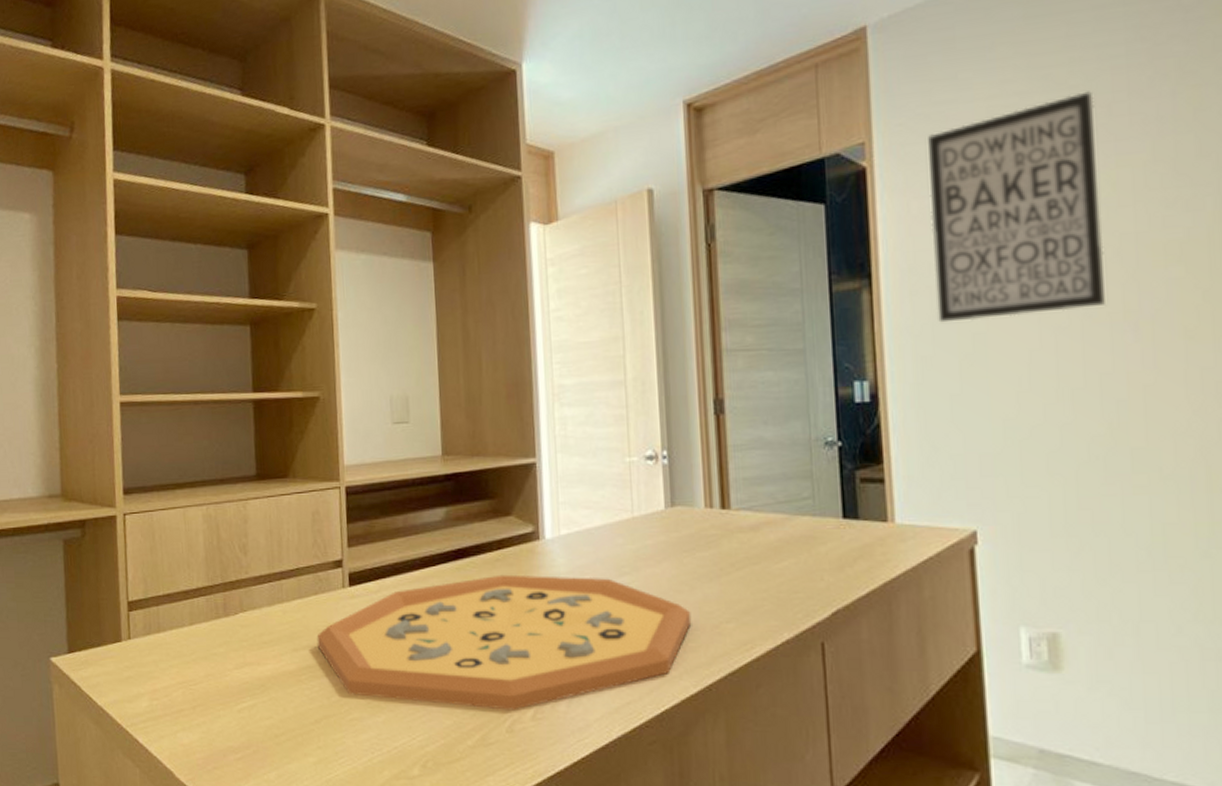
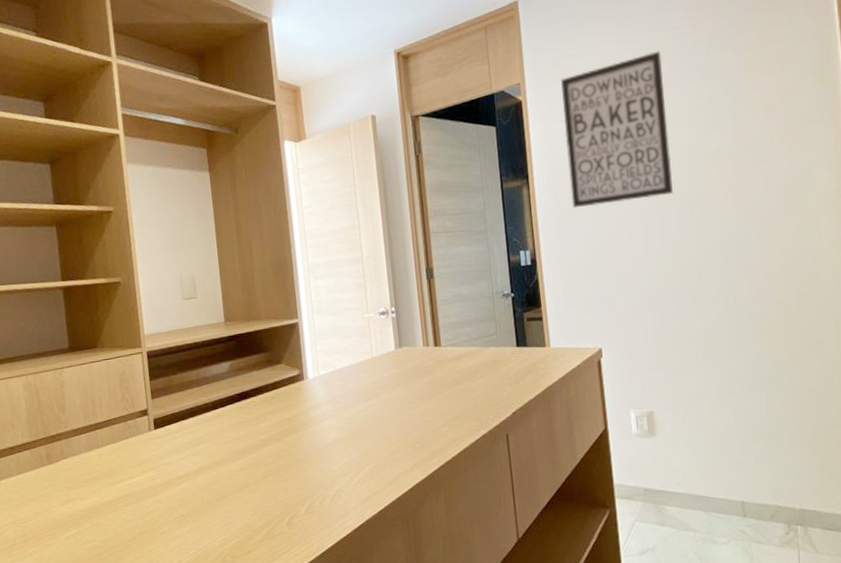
decorative tray: present [316,574,692,711] -> none [129,403,418,514]

